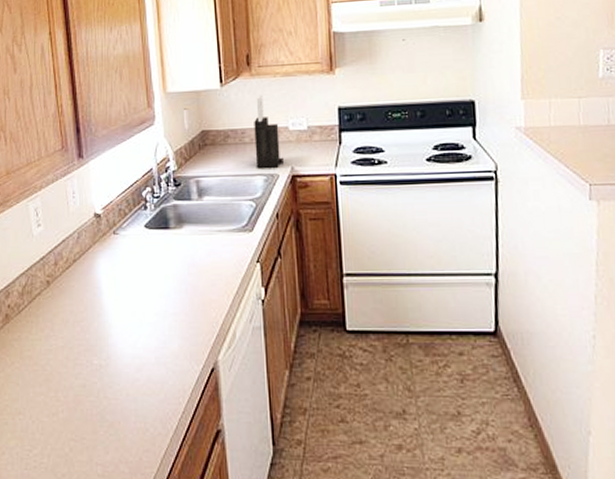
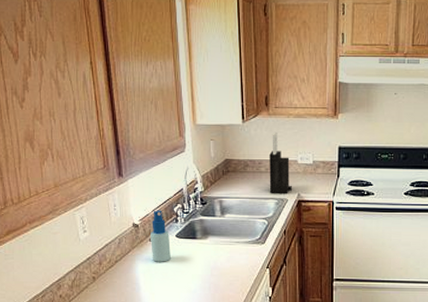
spray bottle: none [115,195,139,260] -> present [151,210,171,262]

